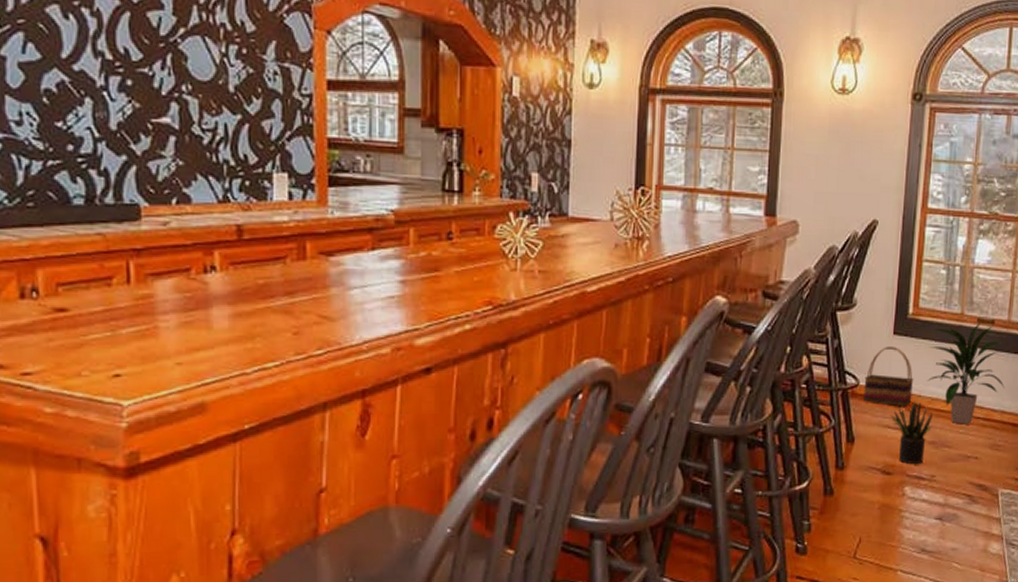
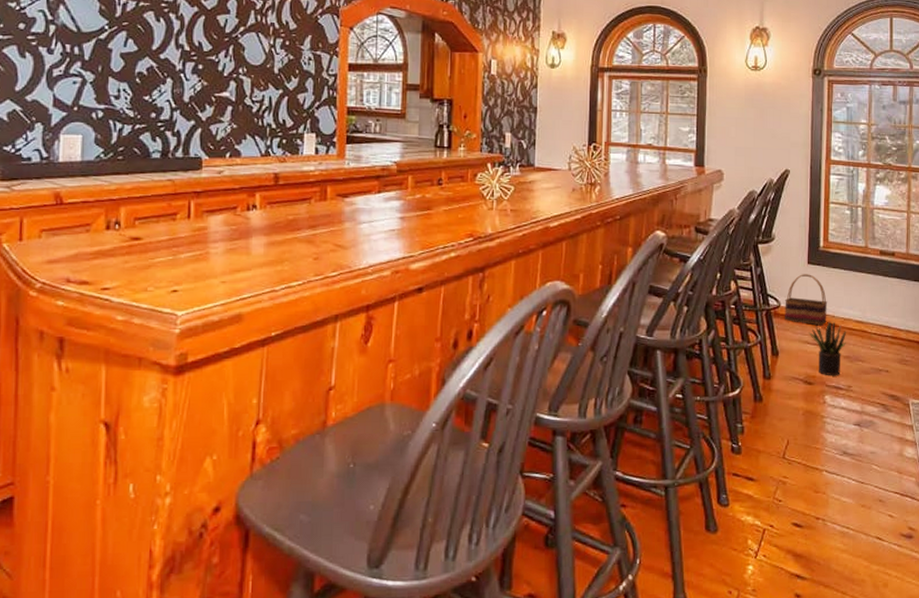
indoor plant: present [927,321,1005,425] -> none [839,253,908,342]

